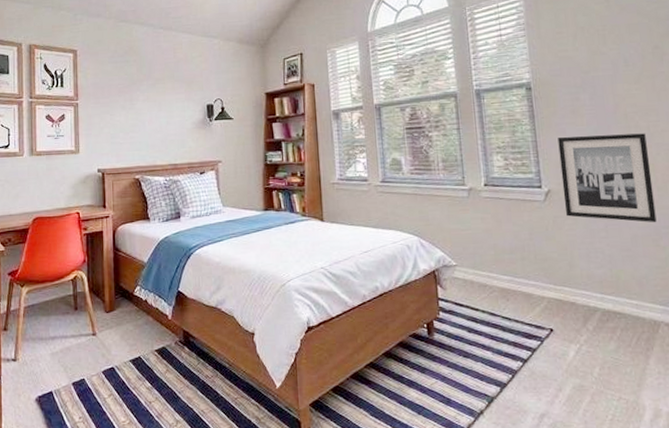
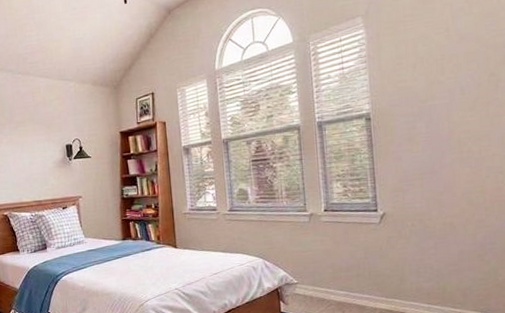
wall art: present [558,133,657,223] -> none [394,157,483,240]

